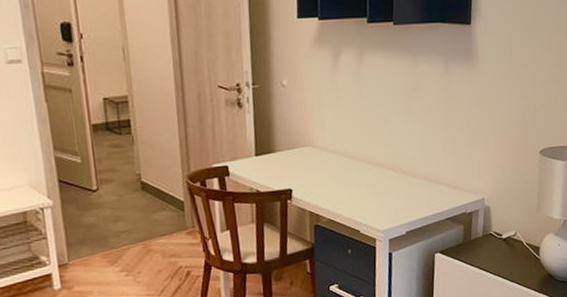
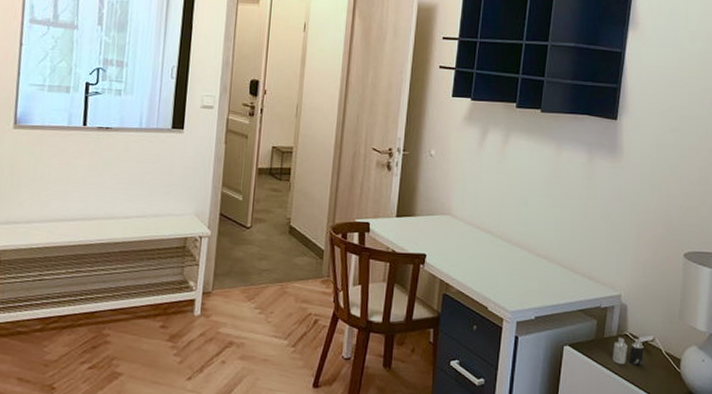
candle: none [479,235,508,261] -> present [612,337,645,366]

